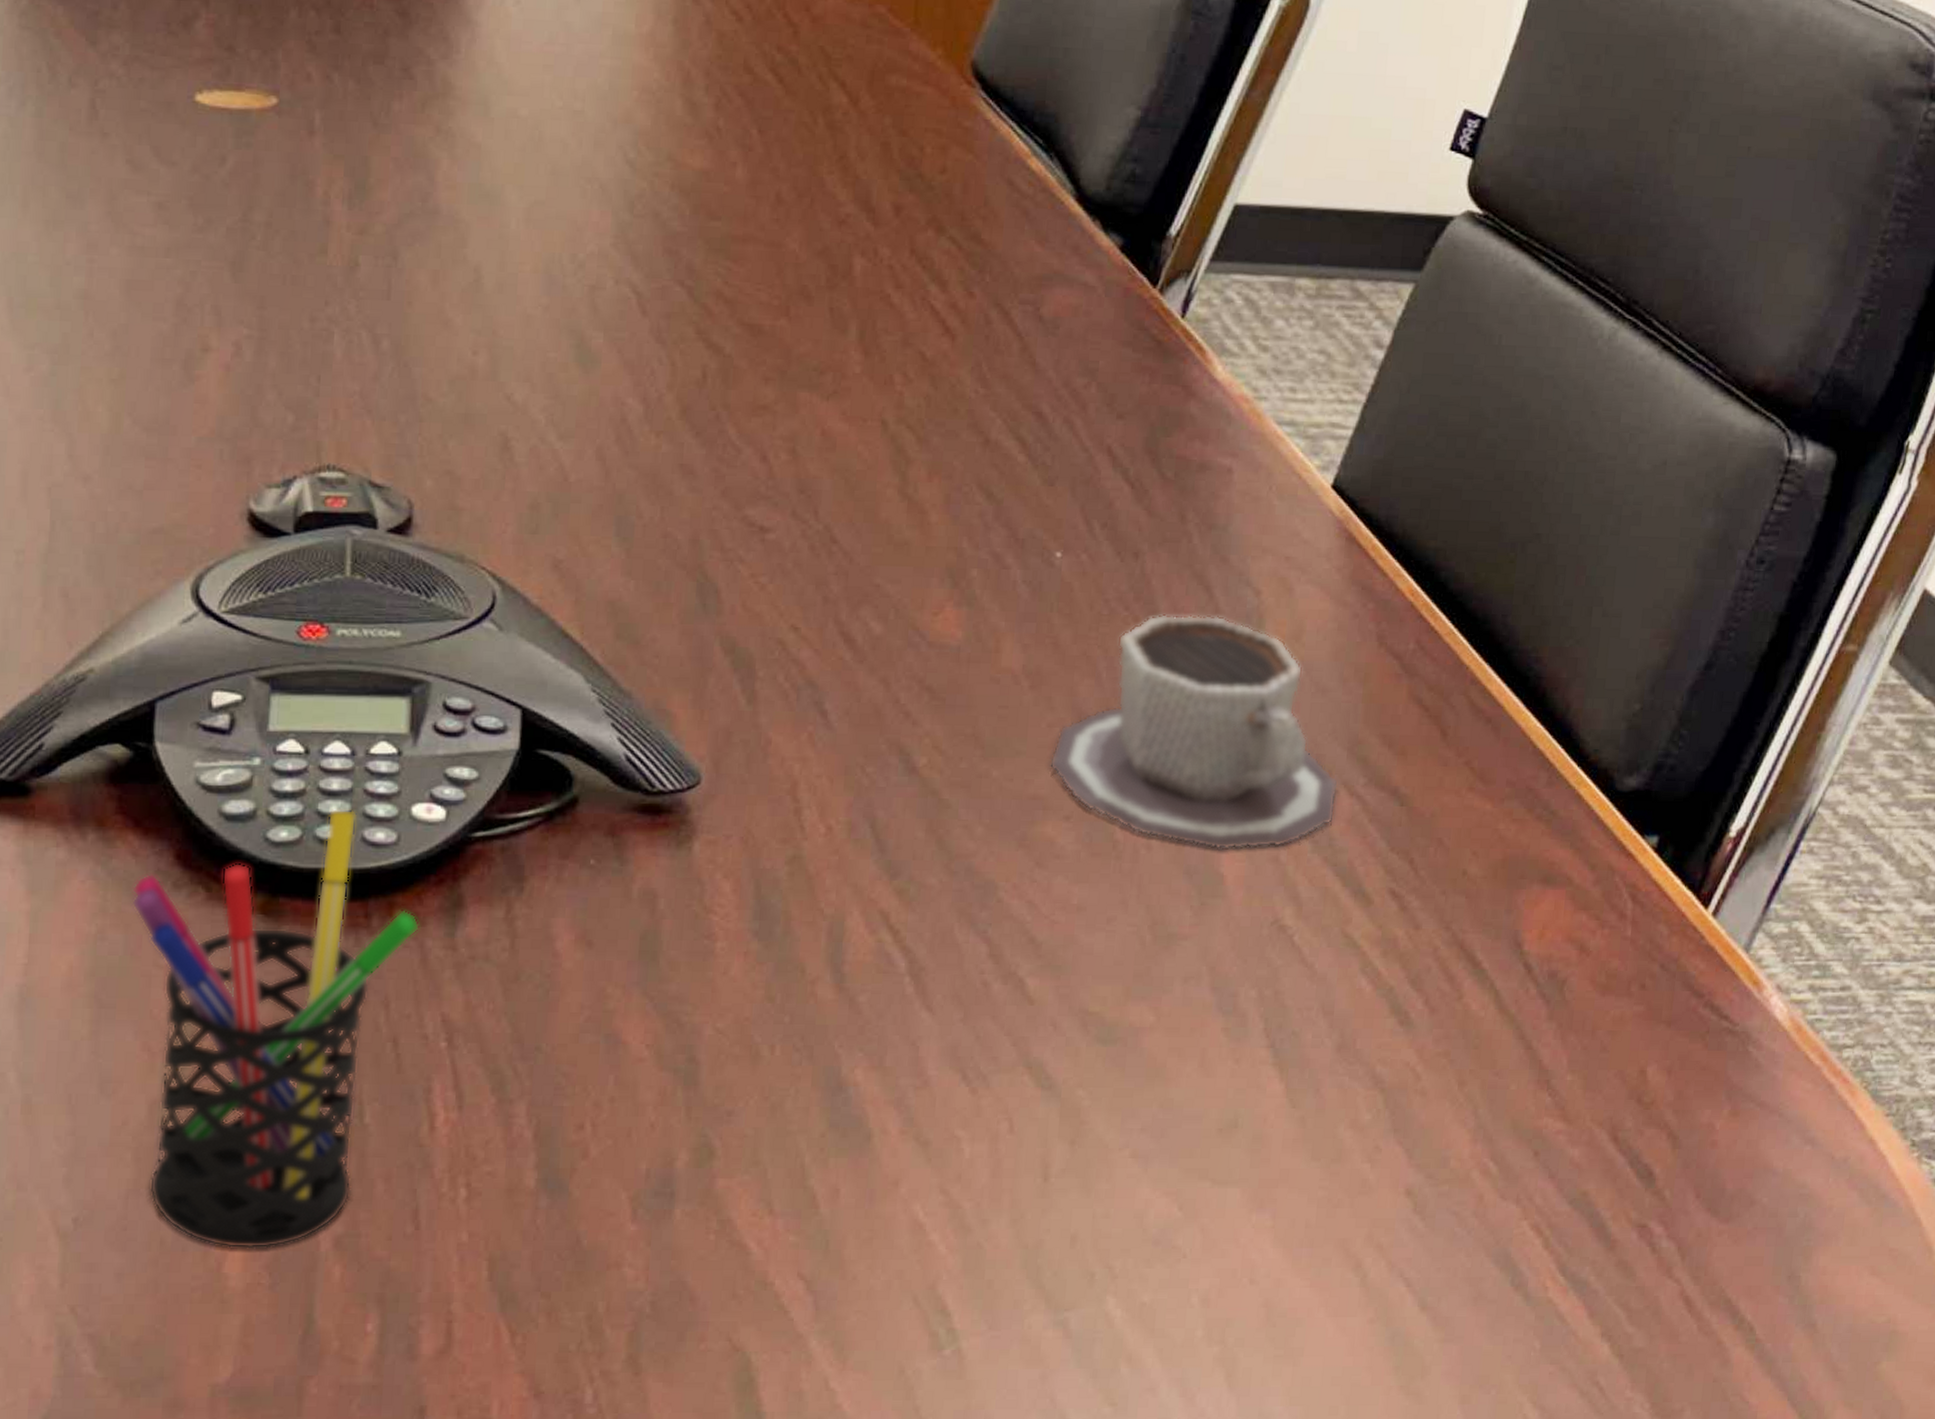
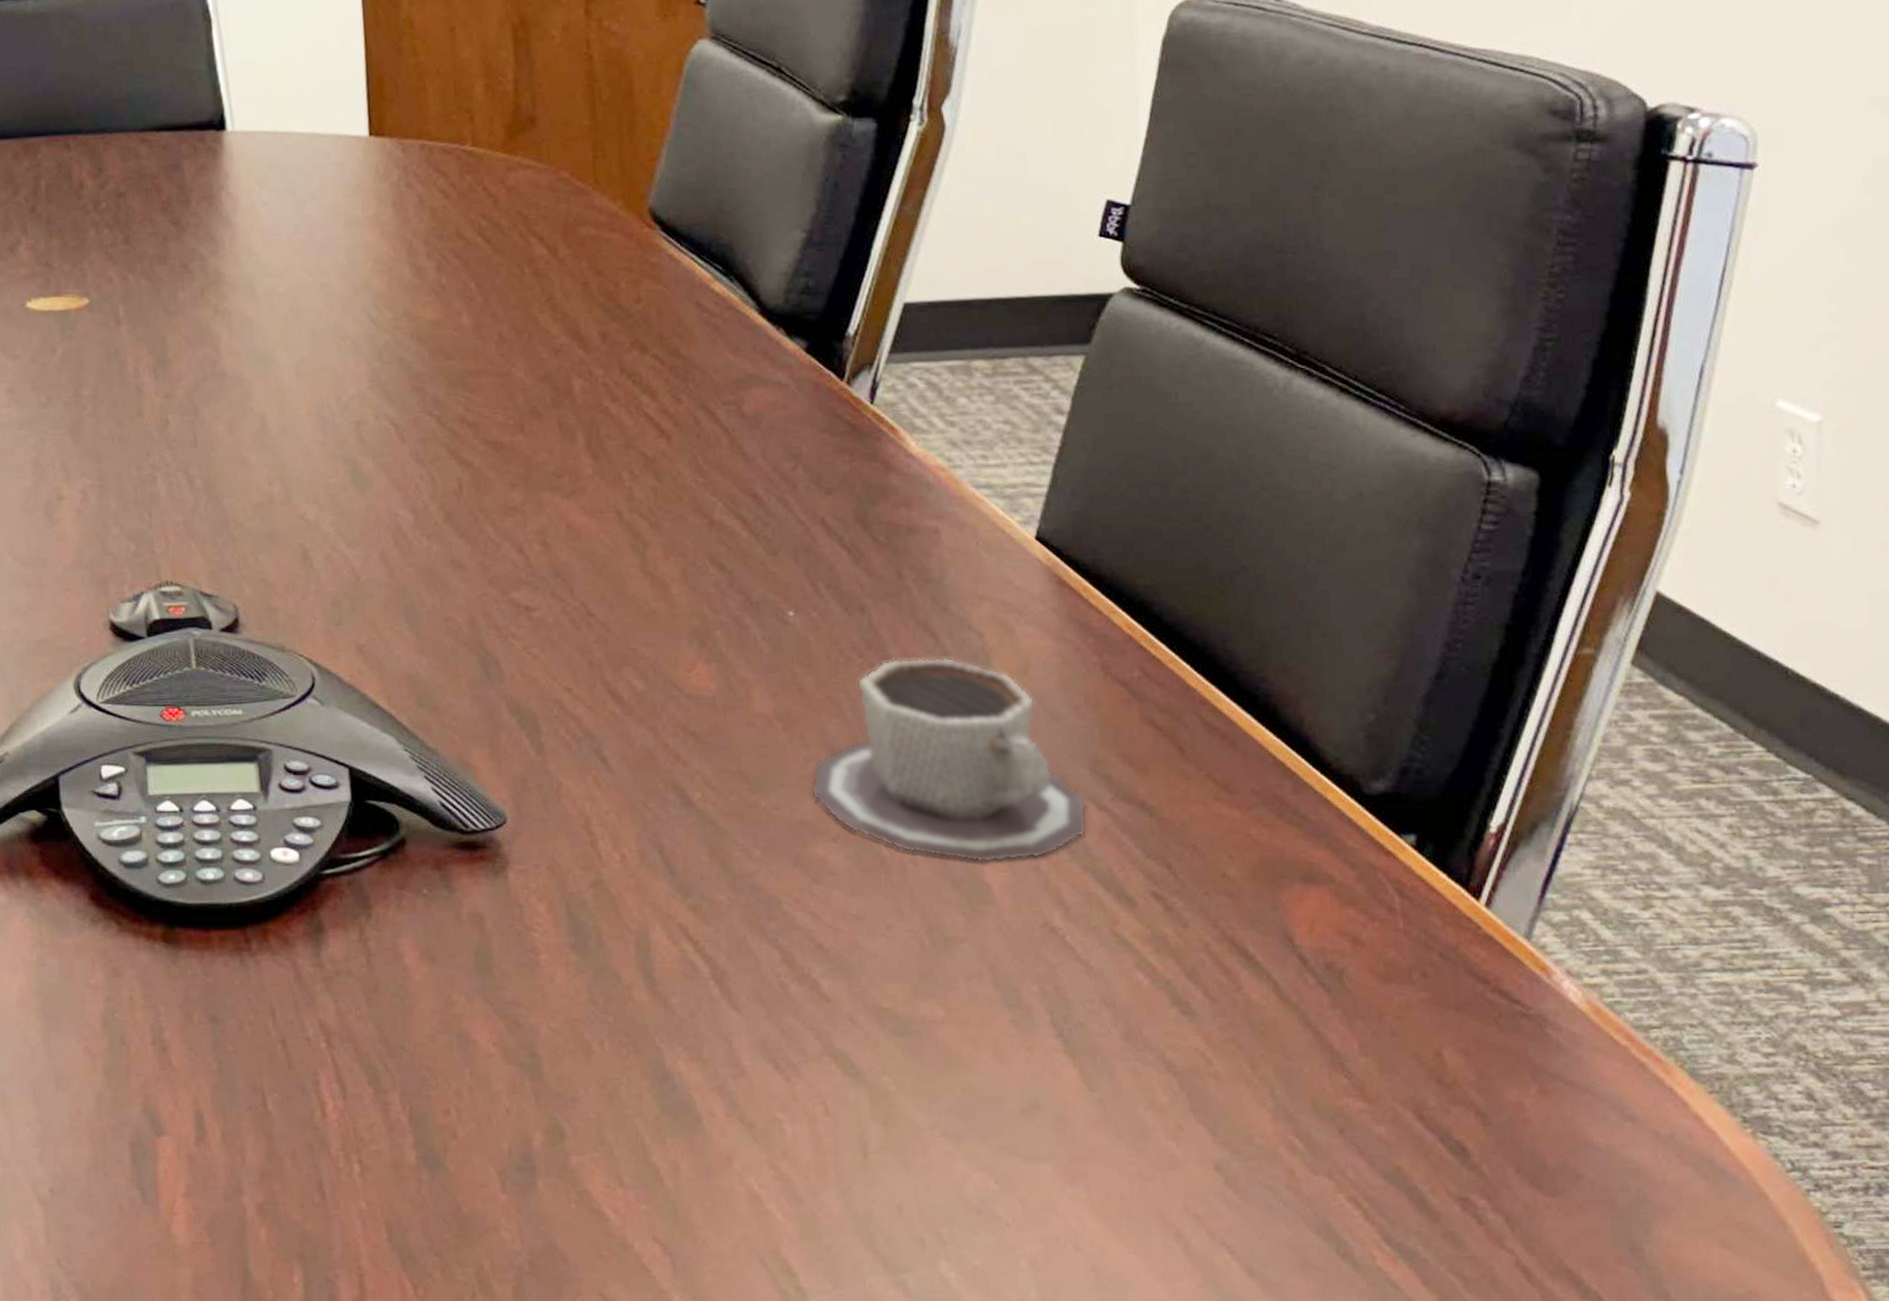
pen holder: present [131,809,420,1249] -> none [60,855,291,1214]

